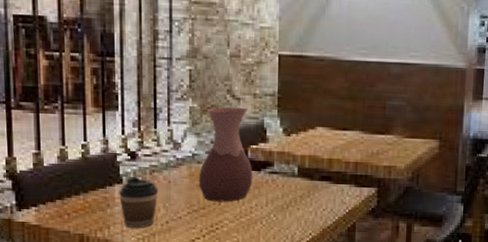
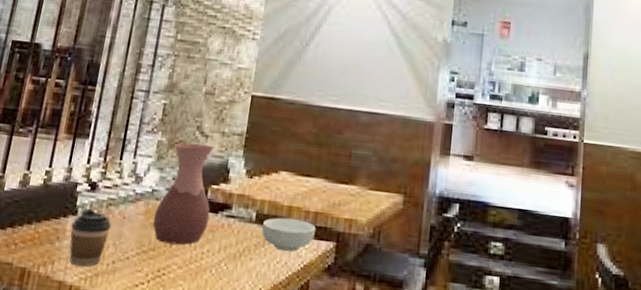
cereal bowl: none [305,170,357,200] -> present [262,217,316,252]

